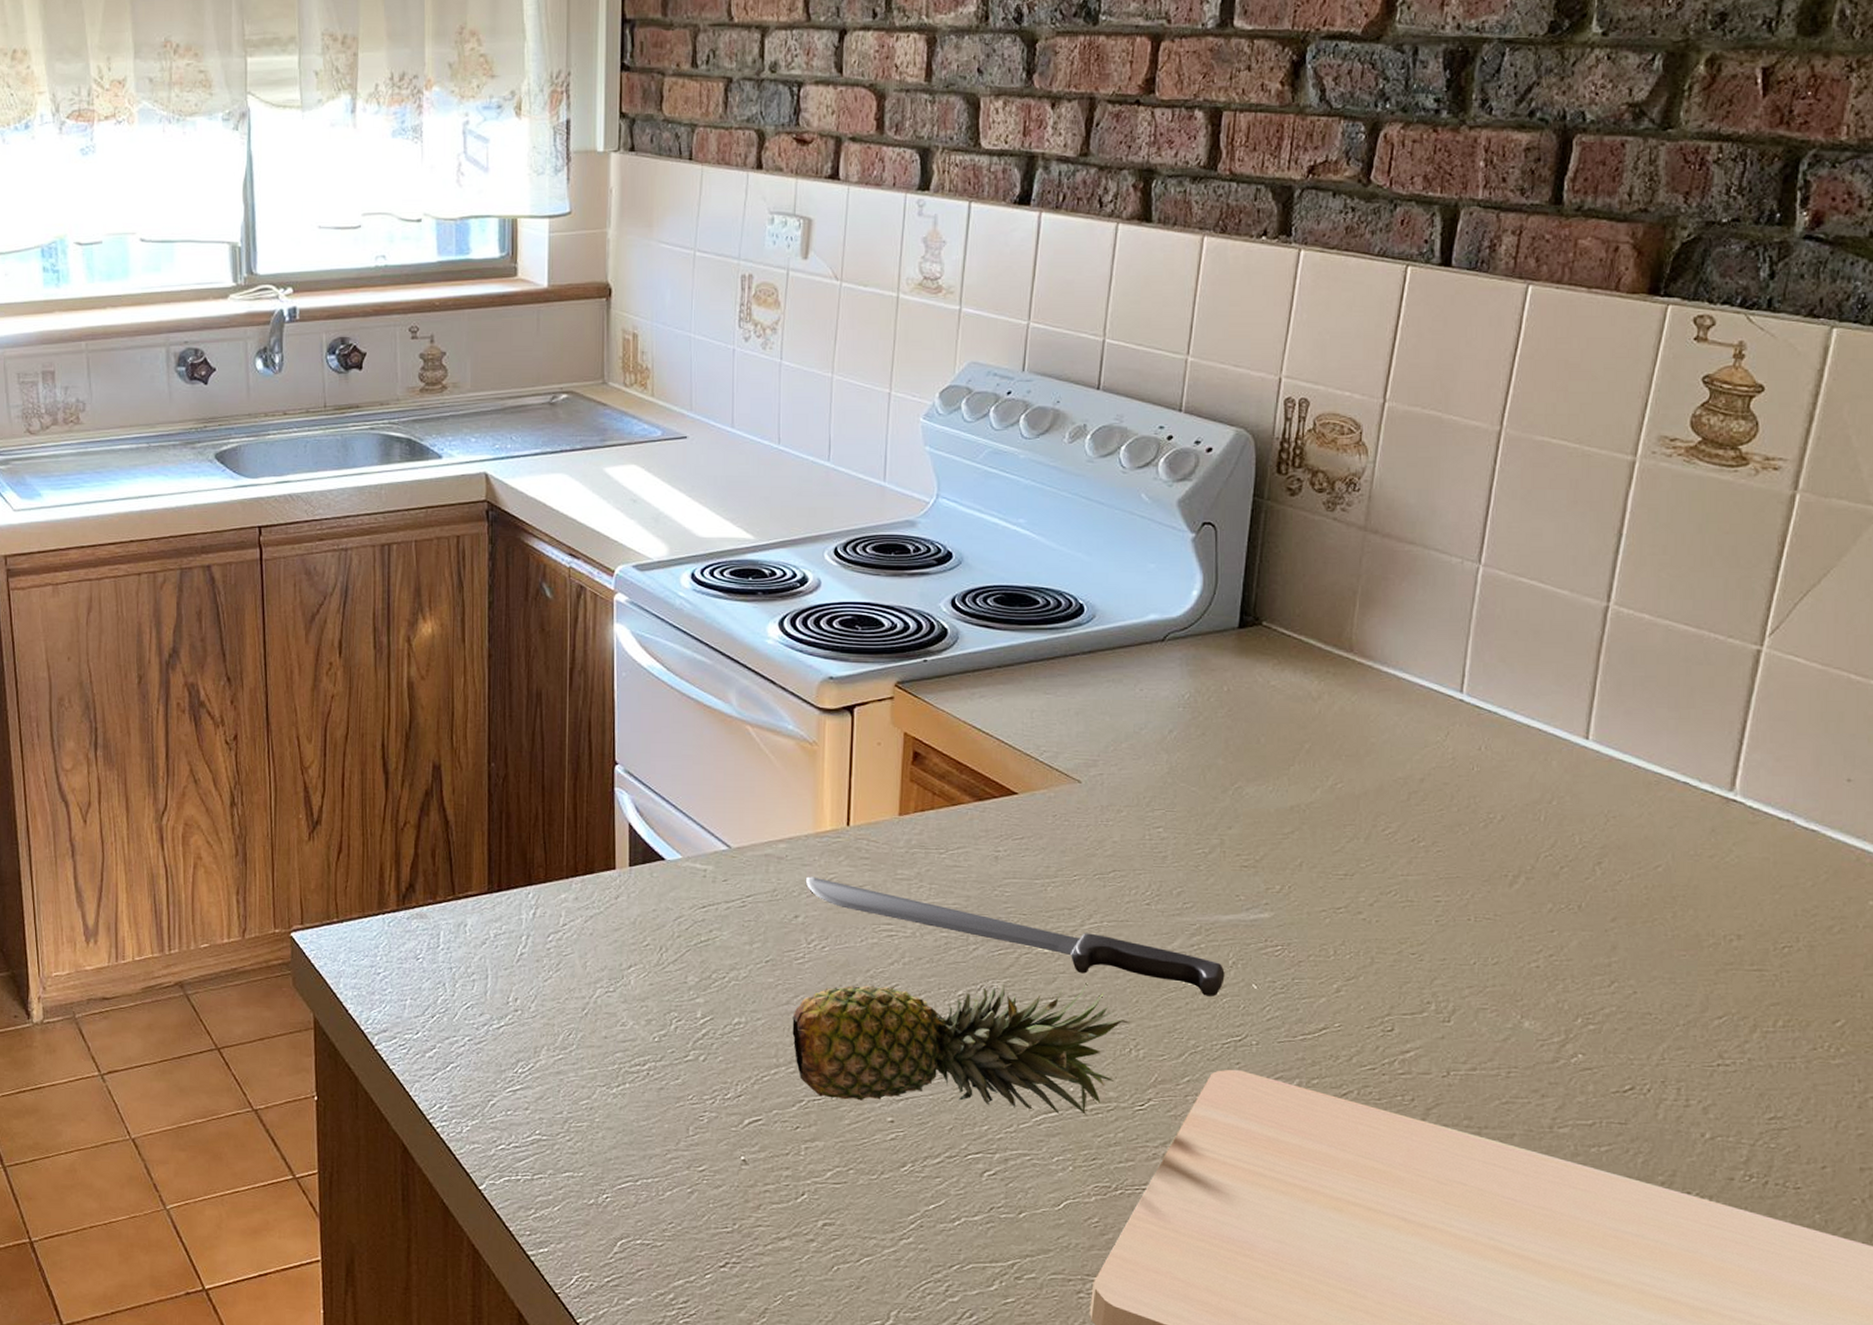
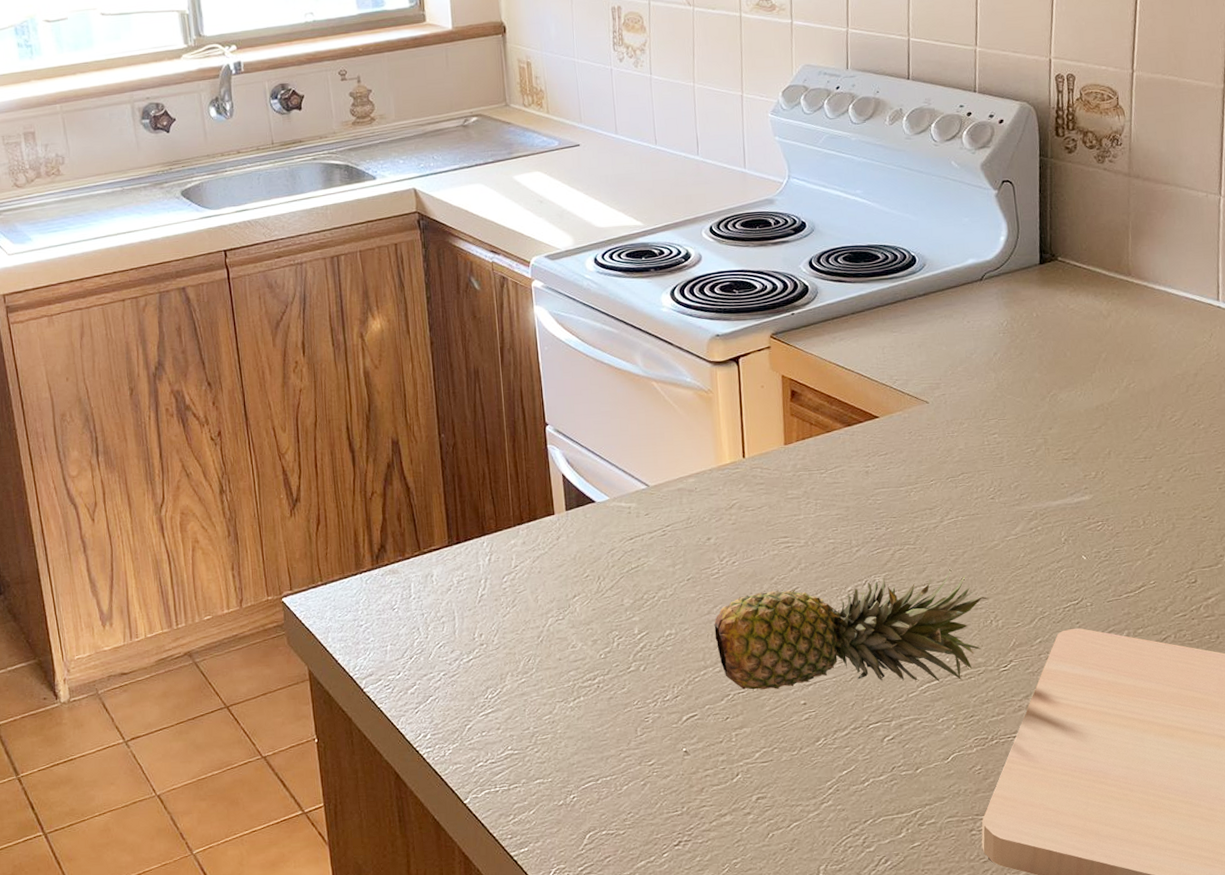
knife: present [805,876,1225,996] -> none [713,503,1060,570]

